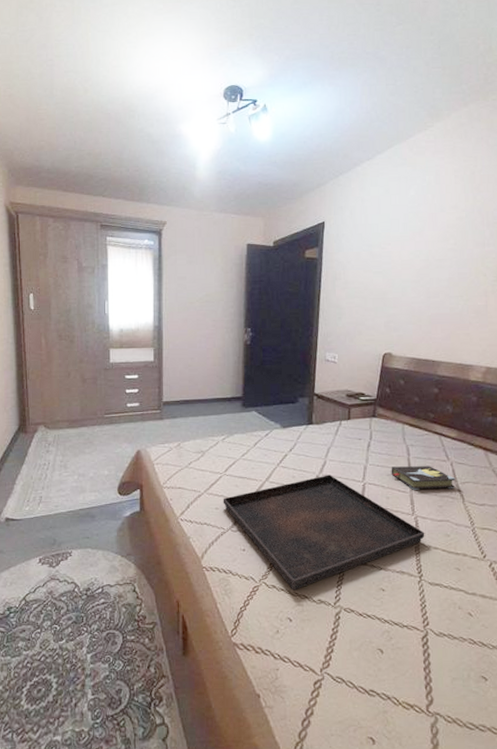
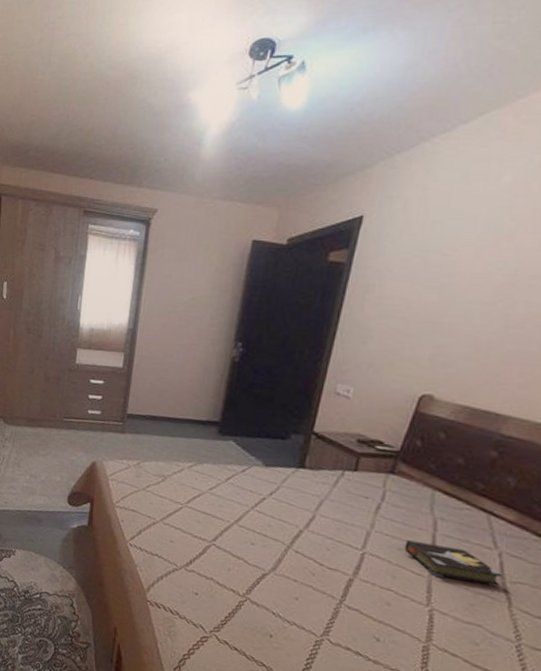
serving tray: present [223,475,425,591] -> none [179,531,441,654]

